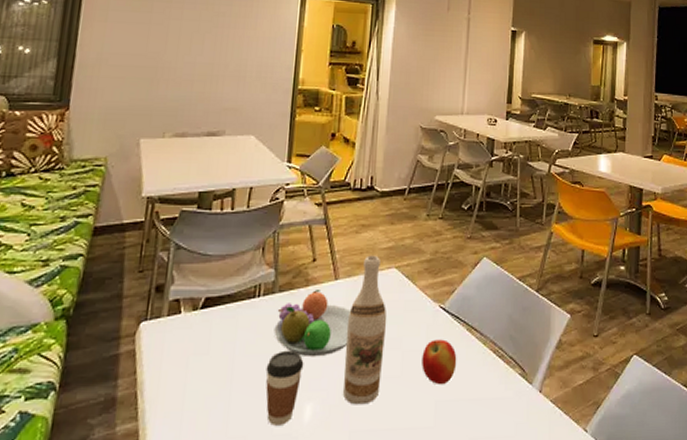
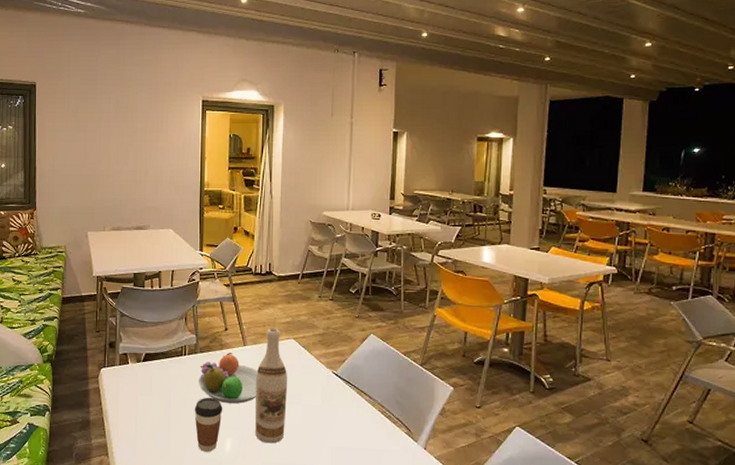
apple: present [422,339,457,385] -> none [319,398,349,435]

